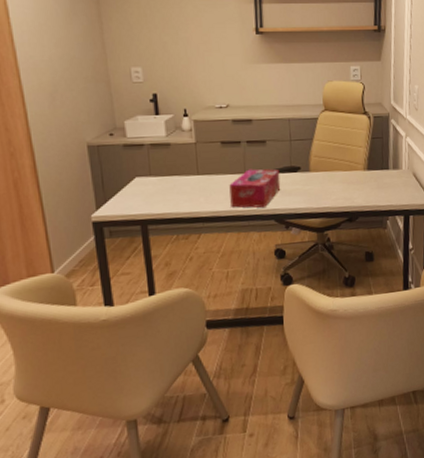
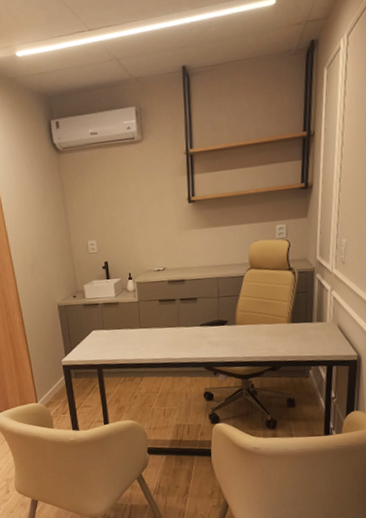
tissue box: present [229,169,281,208] -> none [166,322,210,357]

